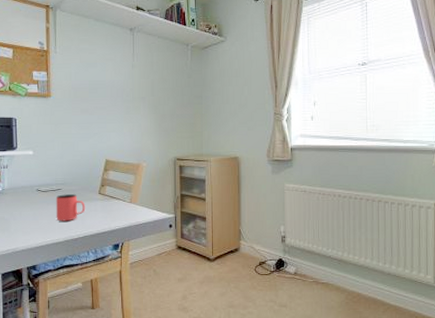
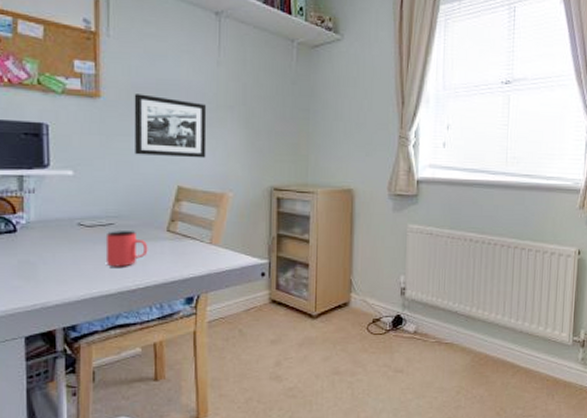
picture frame: none [74,93,126,138] -> present [134,94,207,158]

